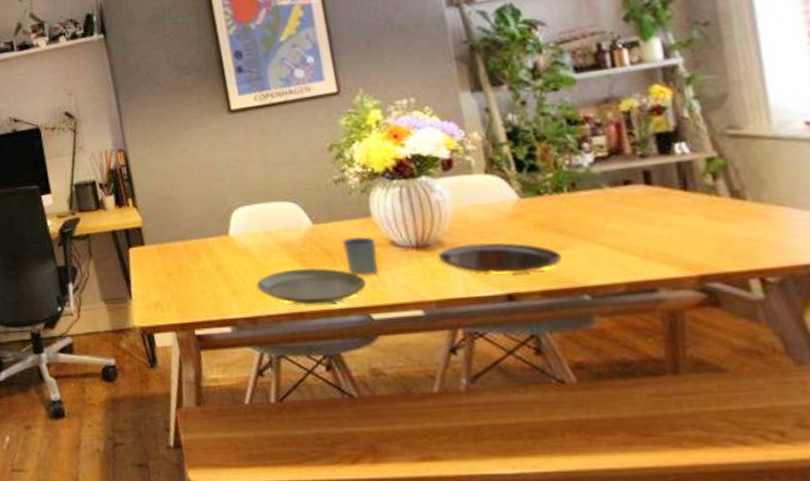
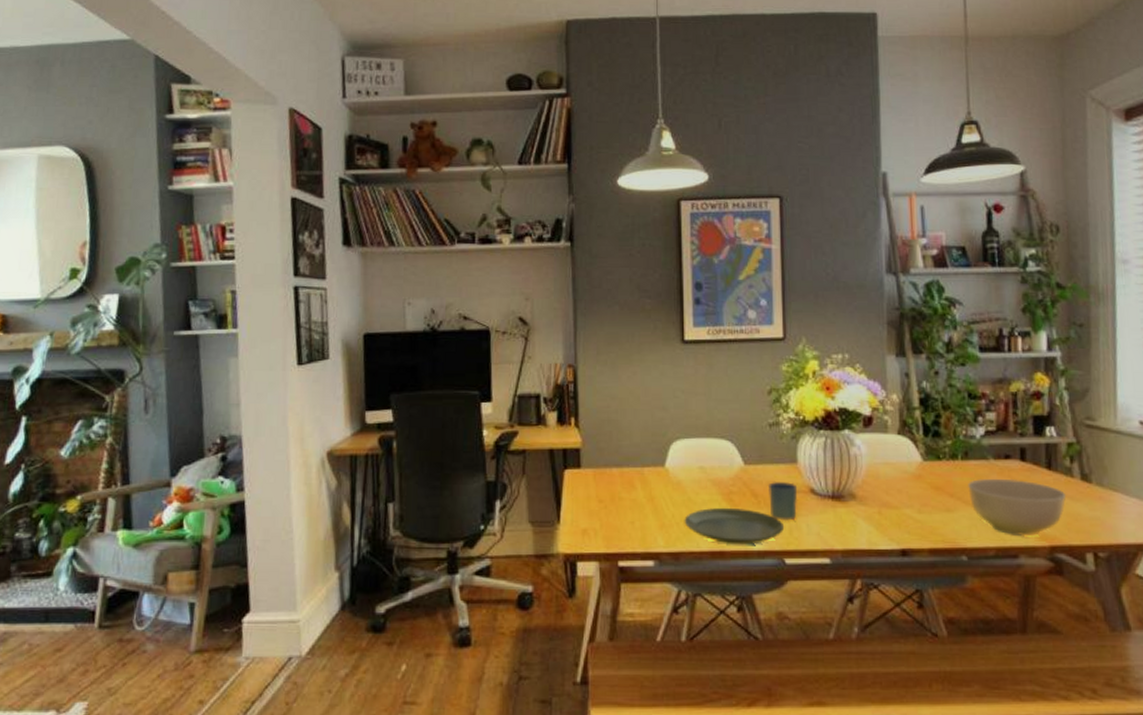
plate: present [437,242,563,274] -> none [849,499,950,531]
bowl: none [580,206,713,268] -> present [968,479,1067,537]

